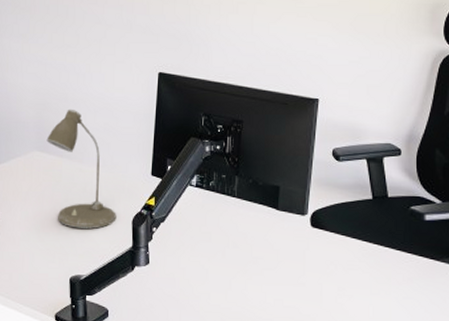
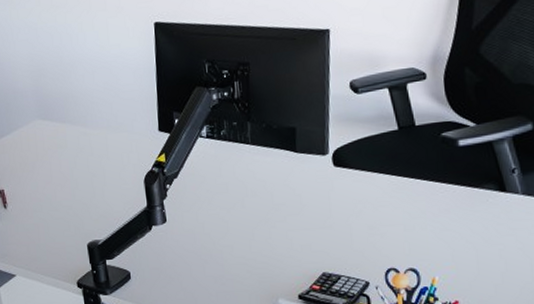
desk lamp: present [46,109,117,229] -> none [46,72,128,194]

